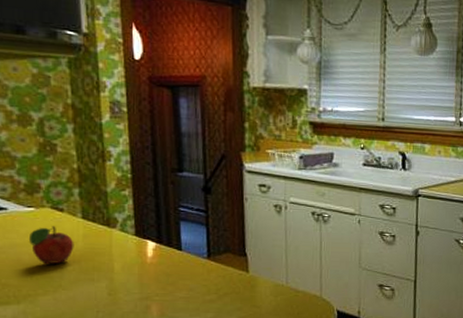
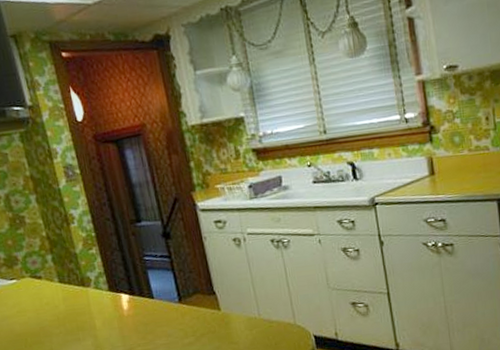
fruit: present [28,226,74,264] -> none [16,294,57,331]

